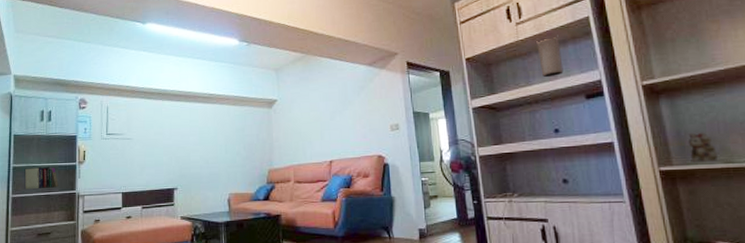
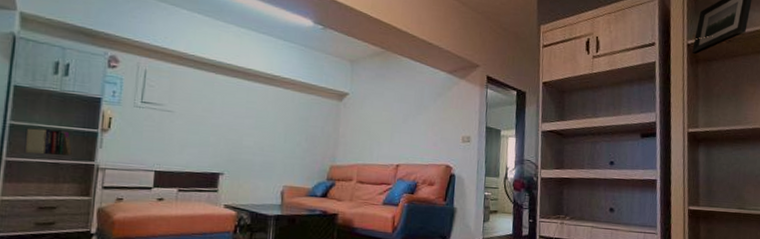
vase: present [536,35,564,78] -> none [607,74,628,113]
decorative figurine: present [688,132,719,162] -> none [713,179,735,207]

